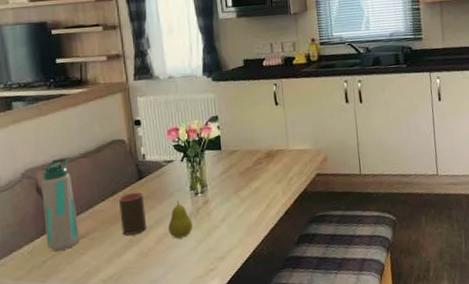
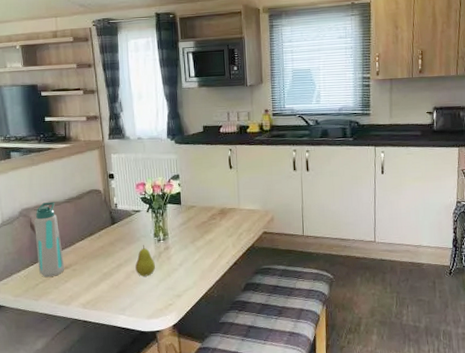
cup: present [119,191,147,236] -> none [96,234,118,270]

